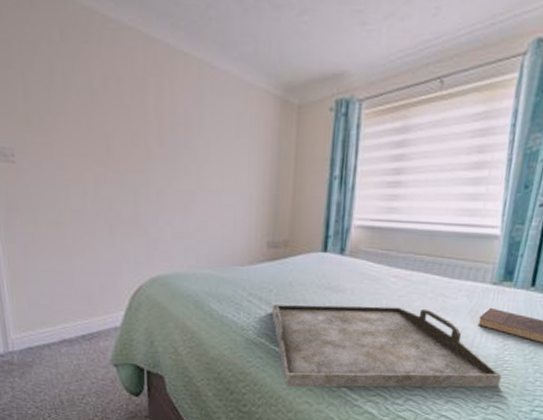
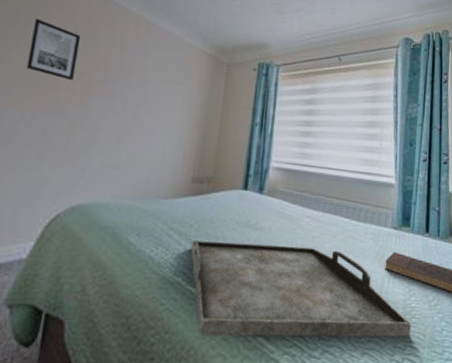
wall art: none [72,73,128,146] -> present [26,18,81,81]

